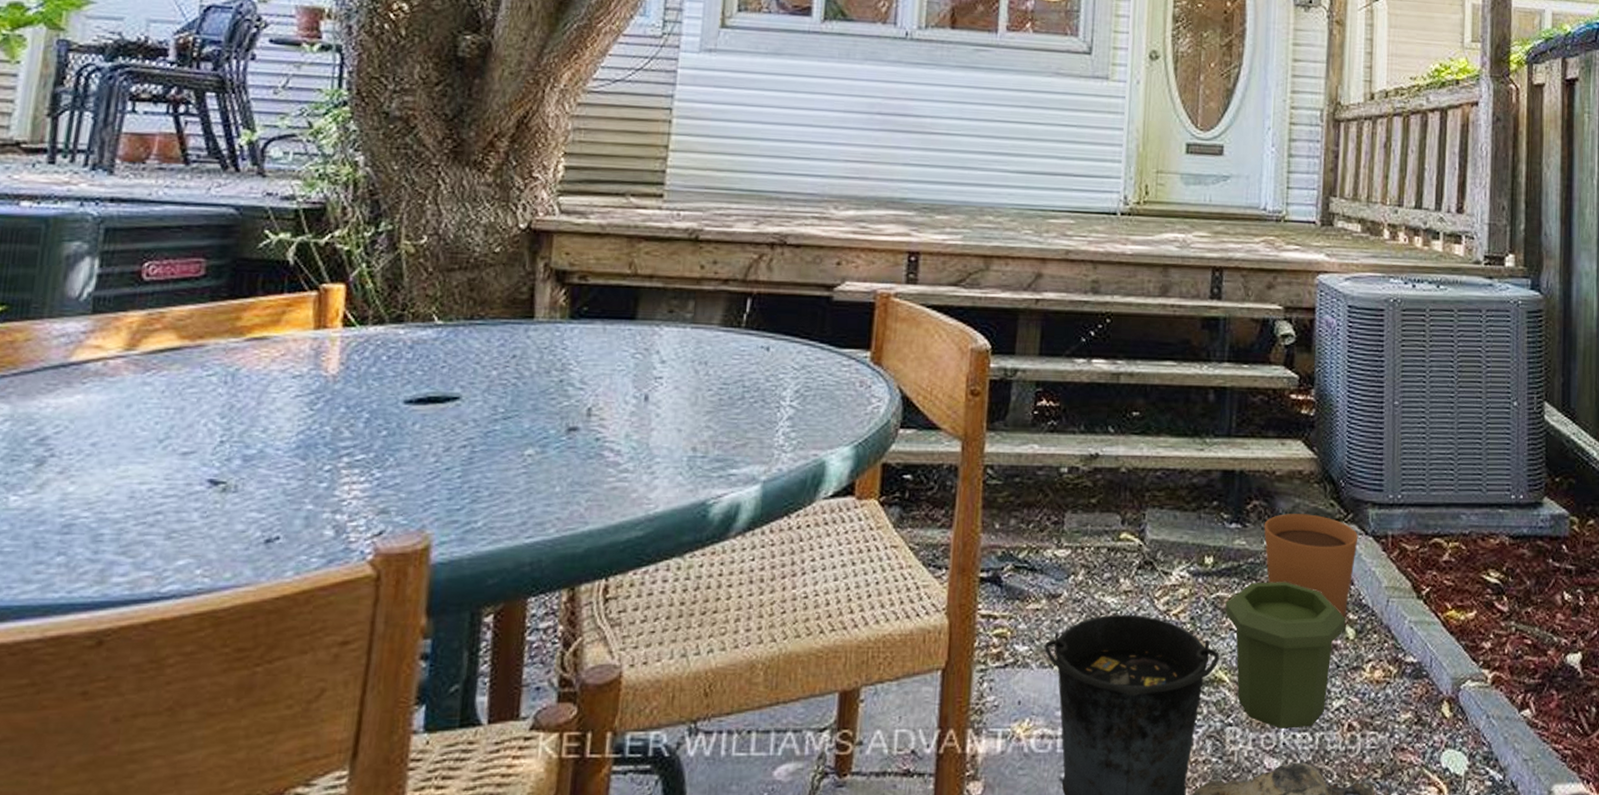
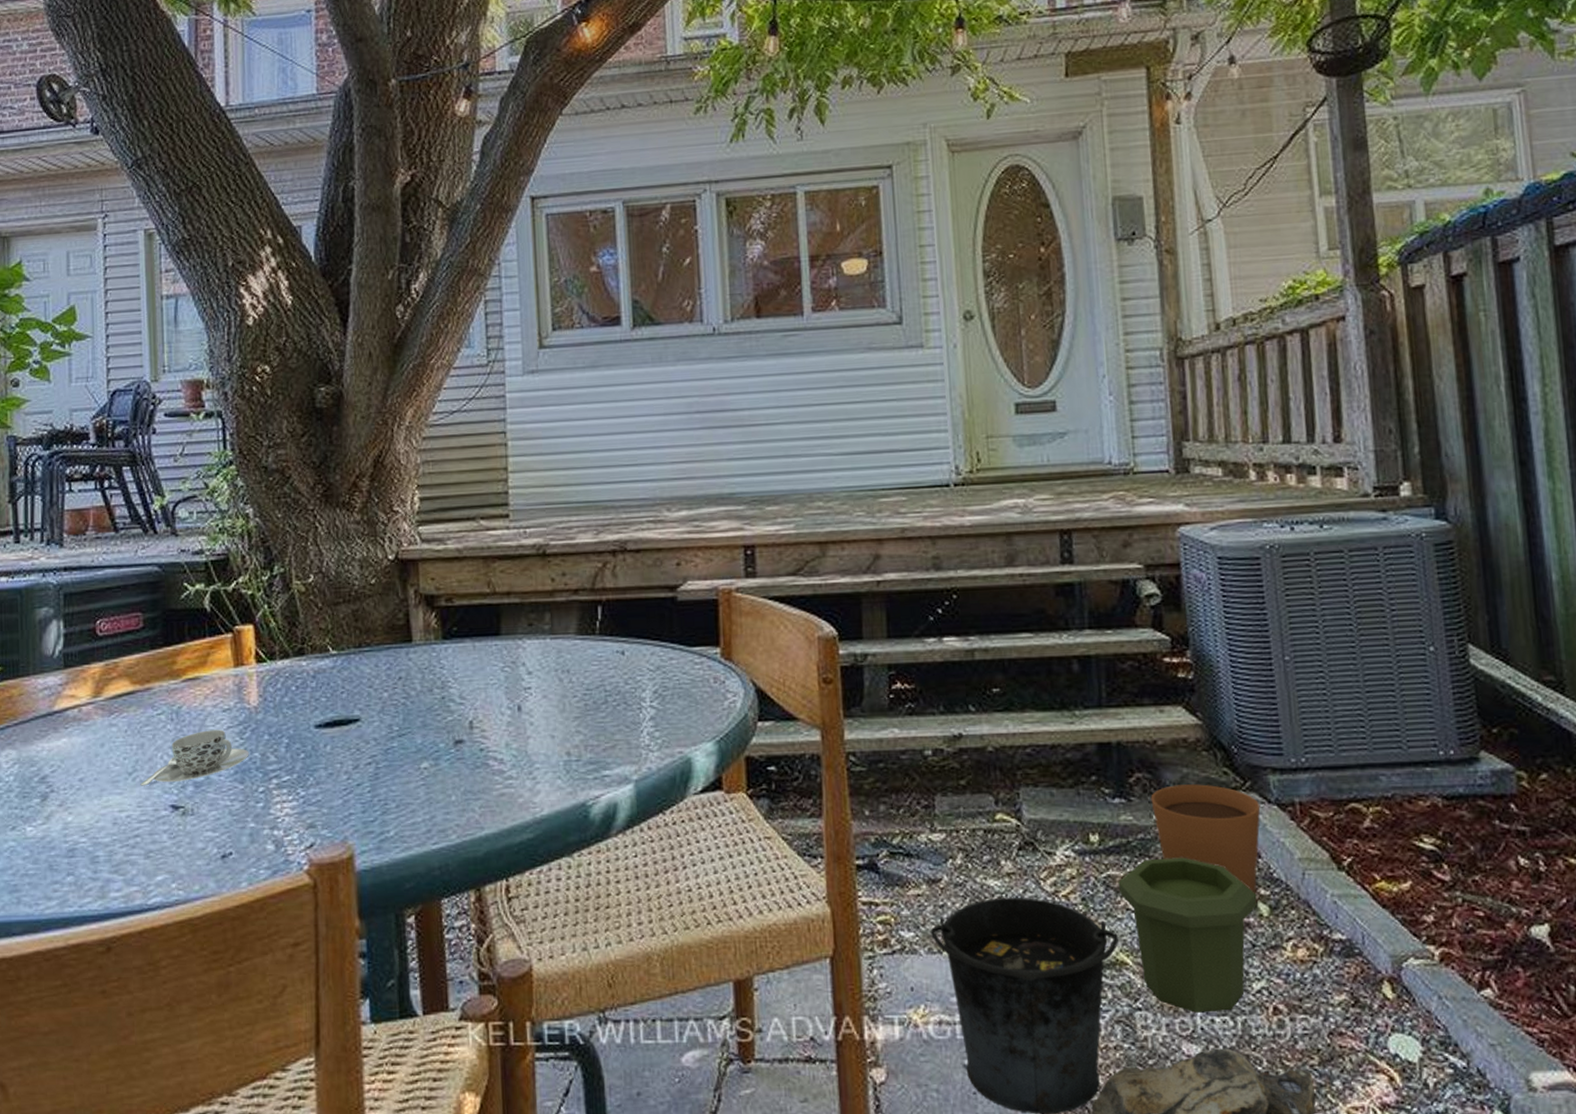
teacup: none [172,397,319,456] -> present [140,729,249,786]

